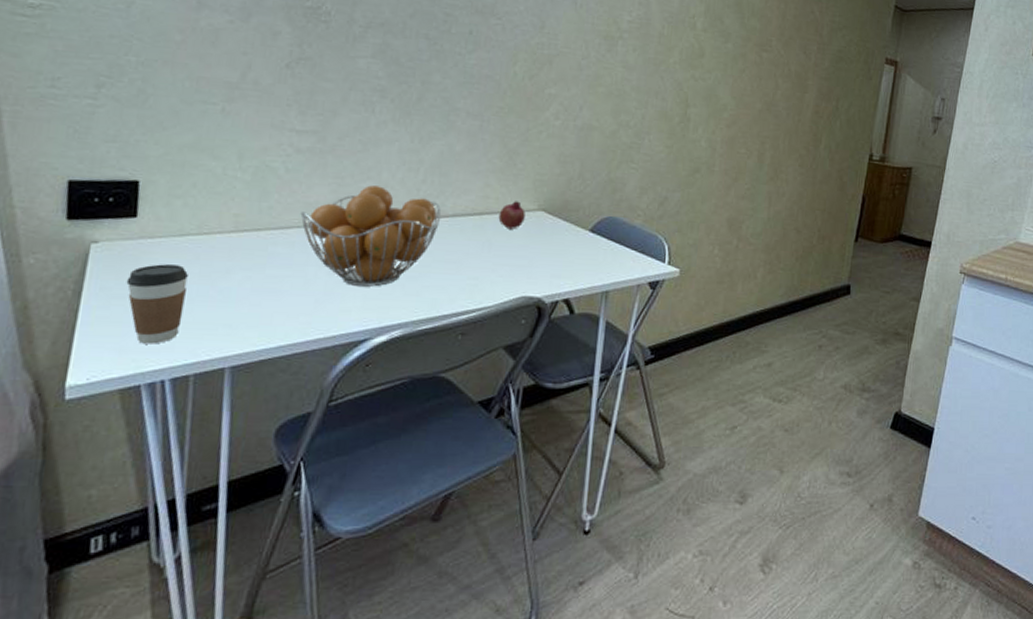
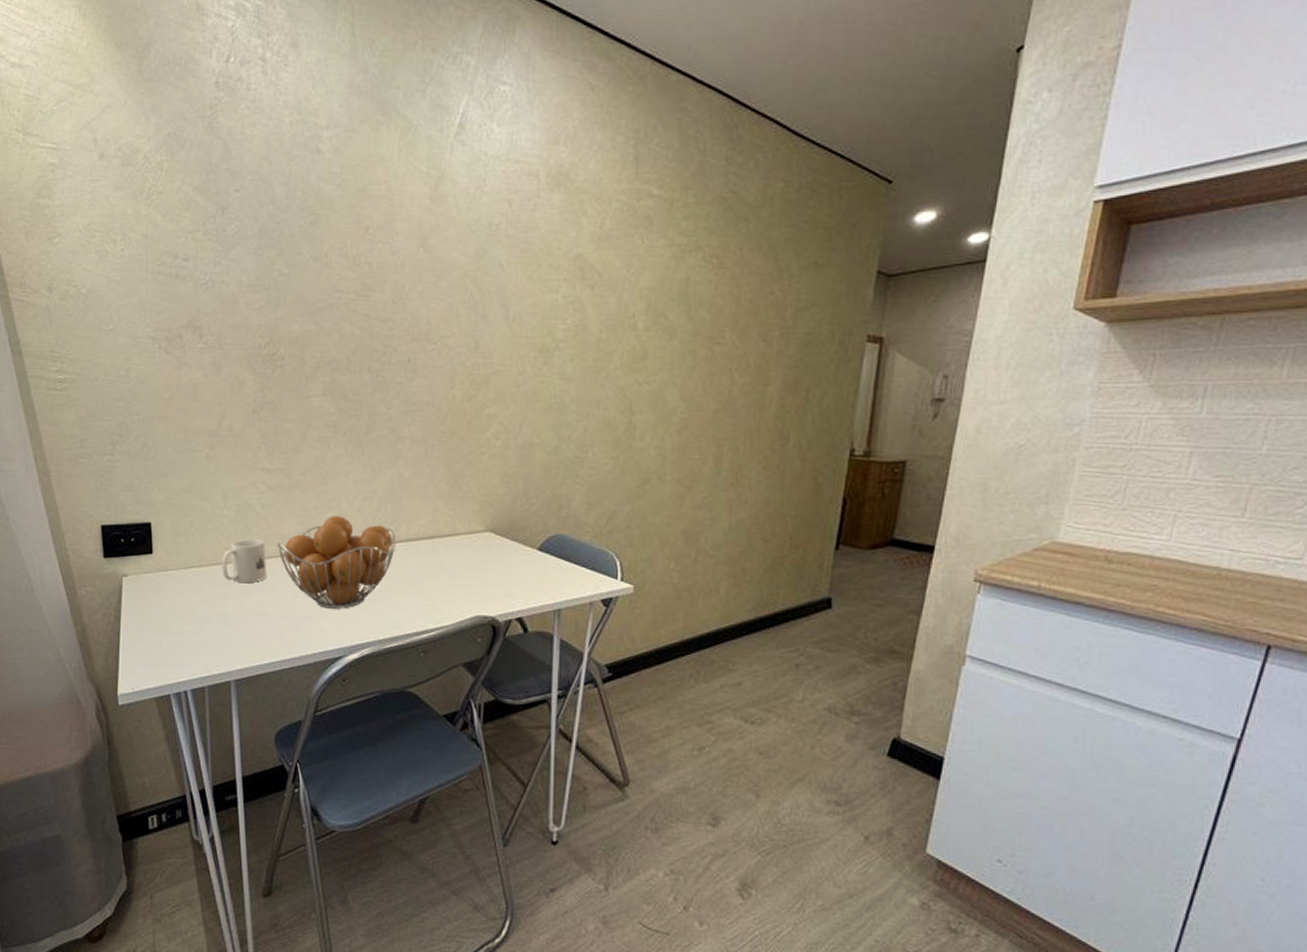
coffee cup: present [126,264,188,344] -> none [151,593,195,661]
mug: none [227,206,286,256] -> present [221,539,267,584]
fruit: present [498,201,526,229] -> none [449,523,474,551]

